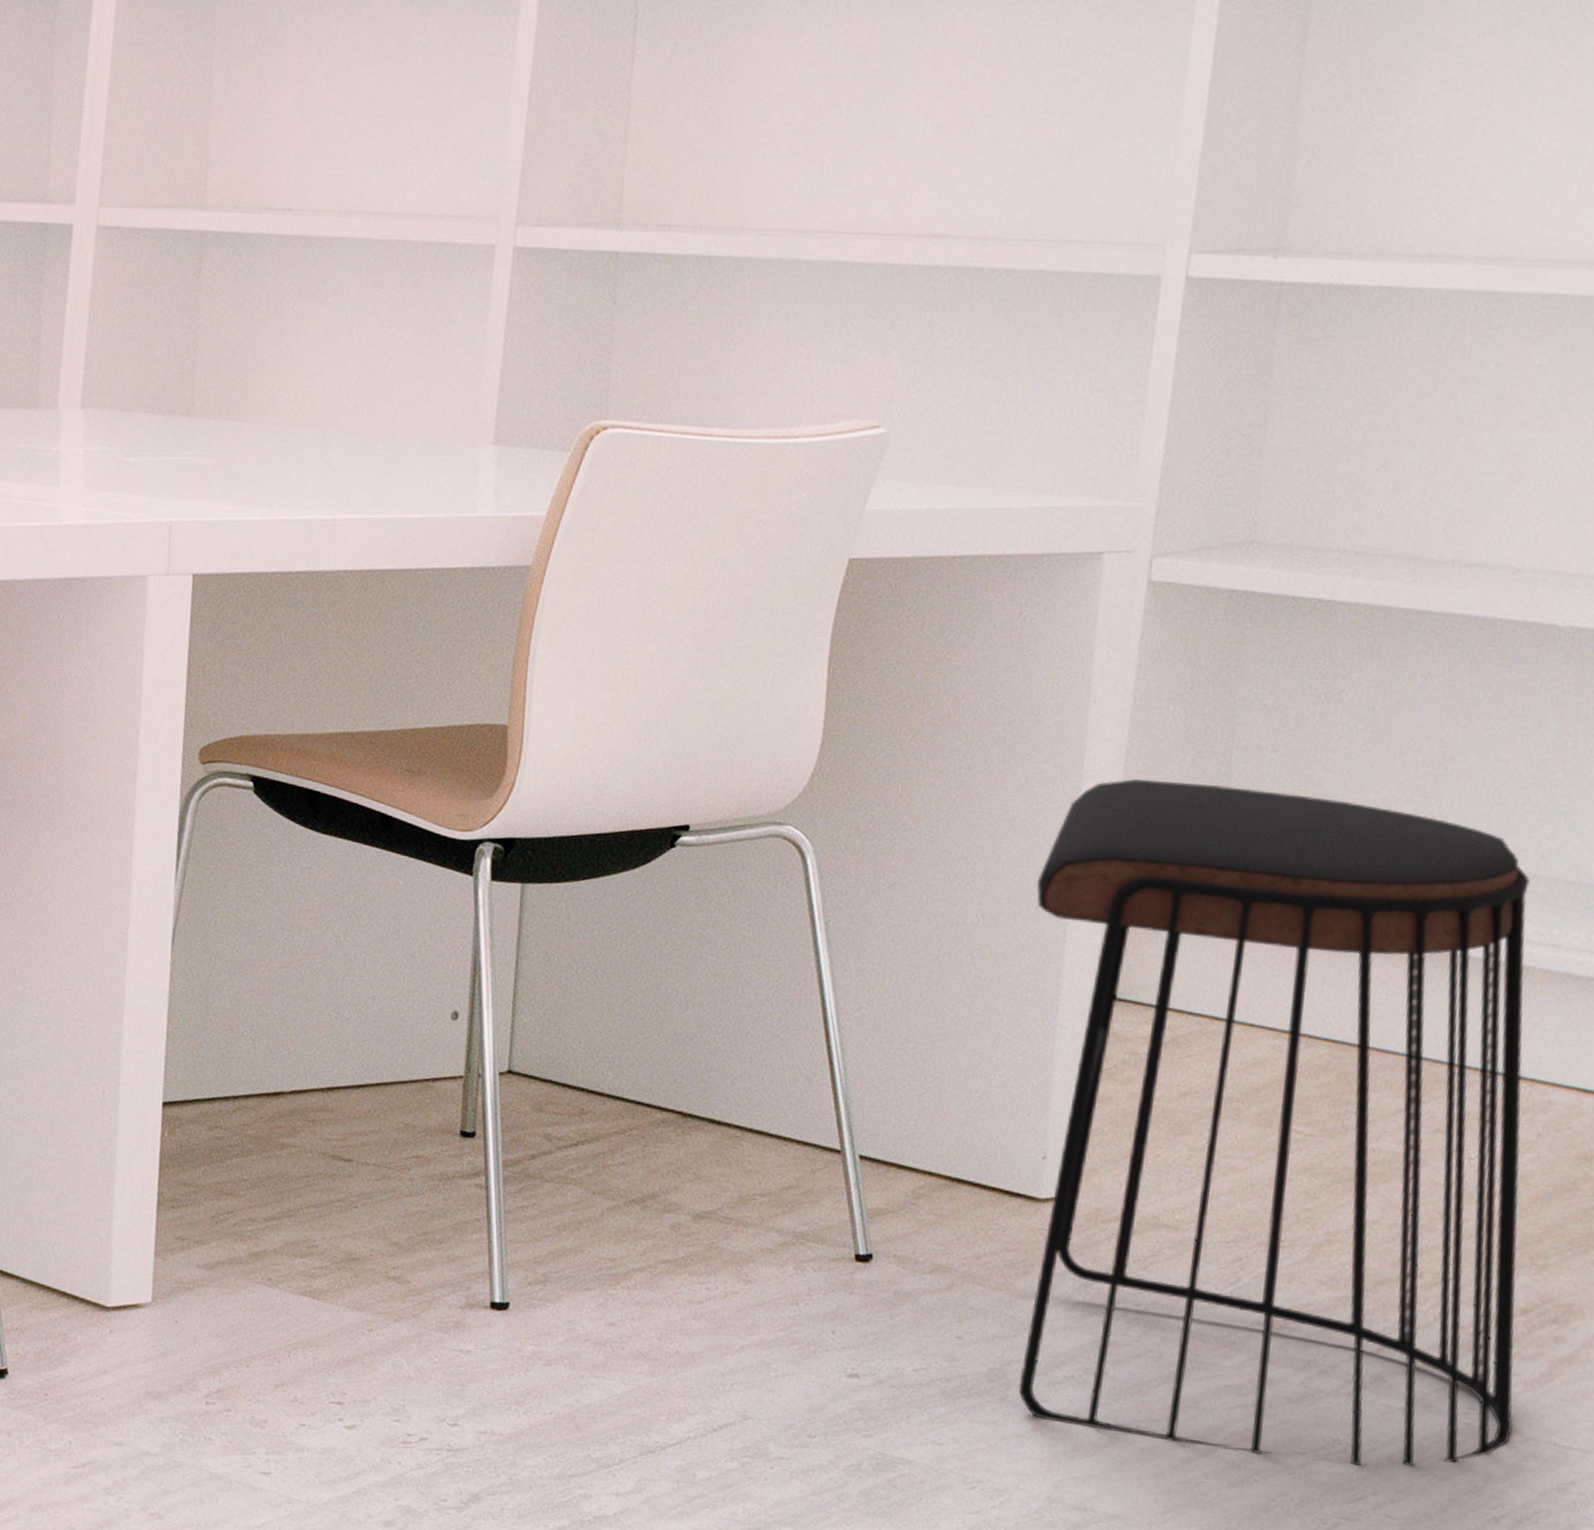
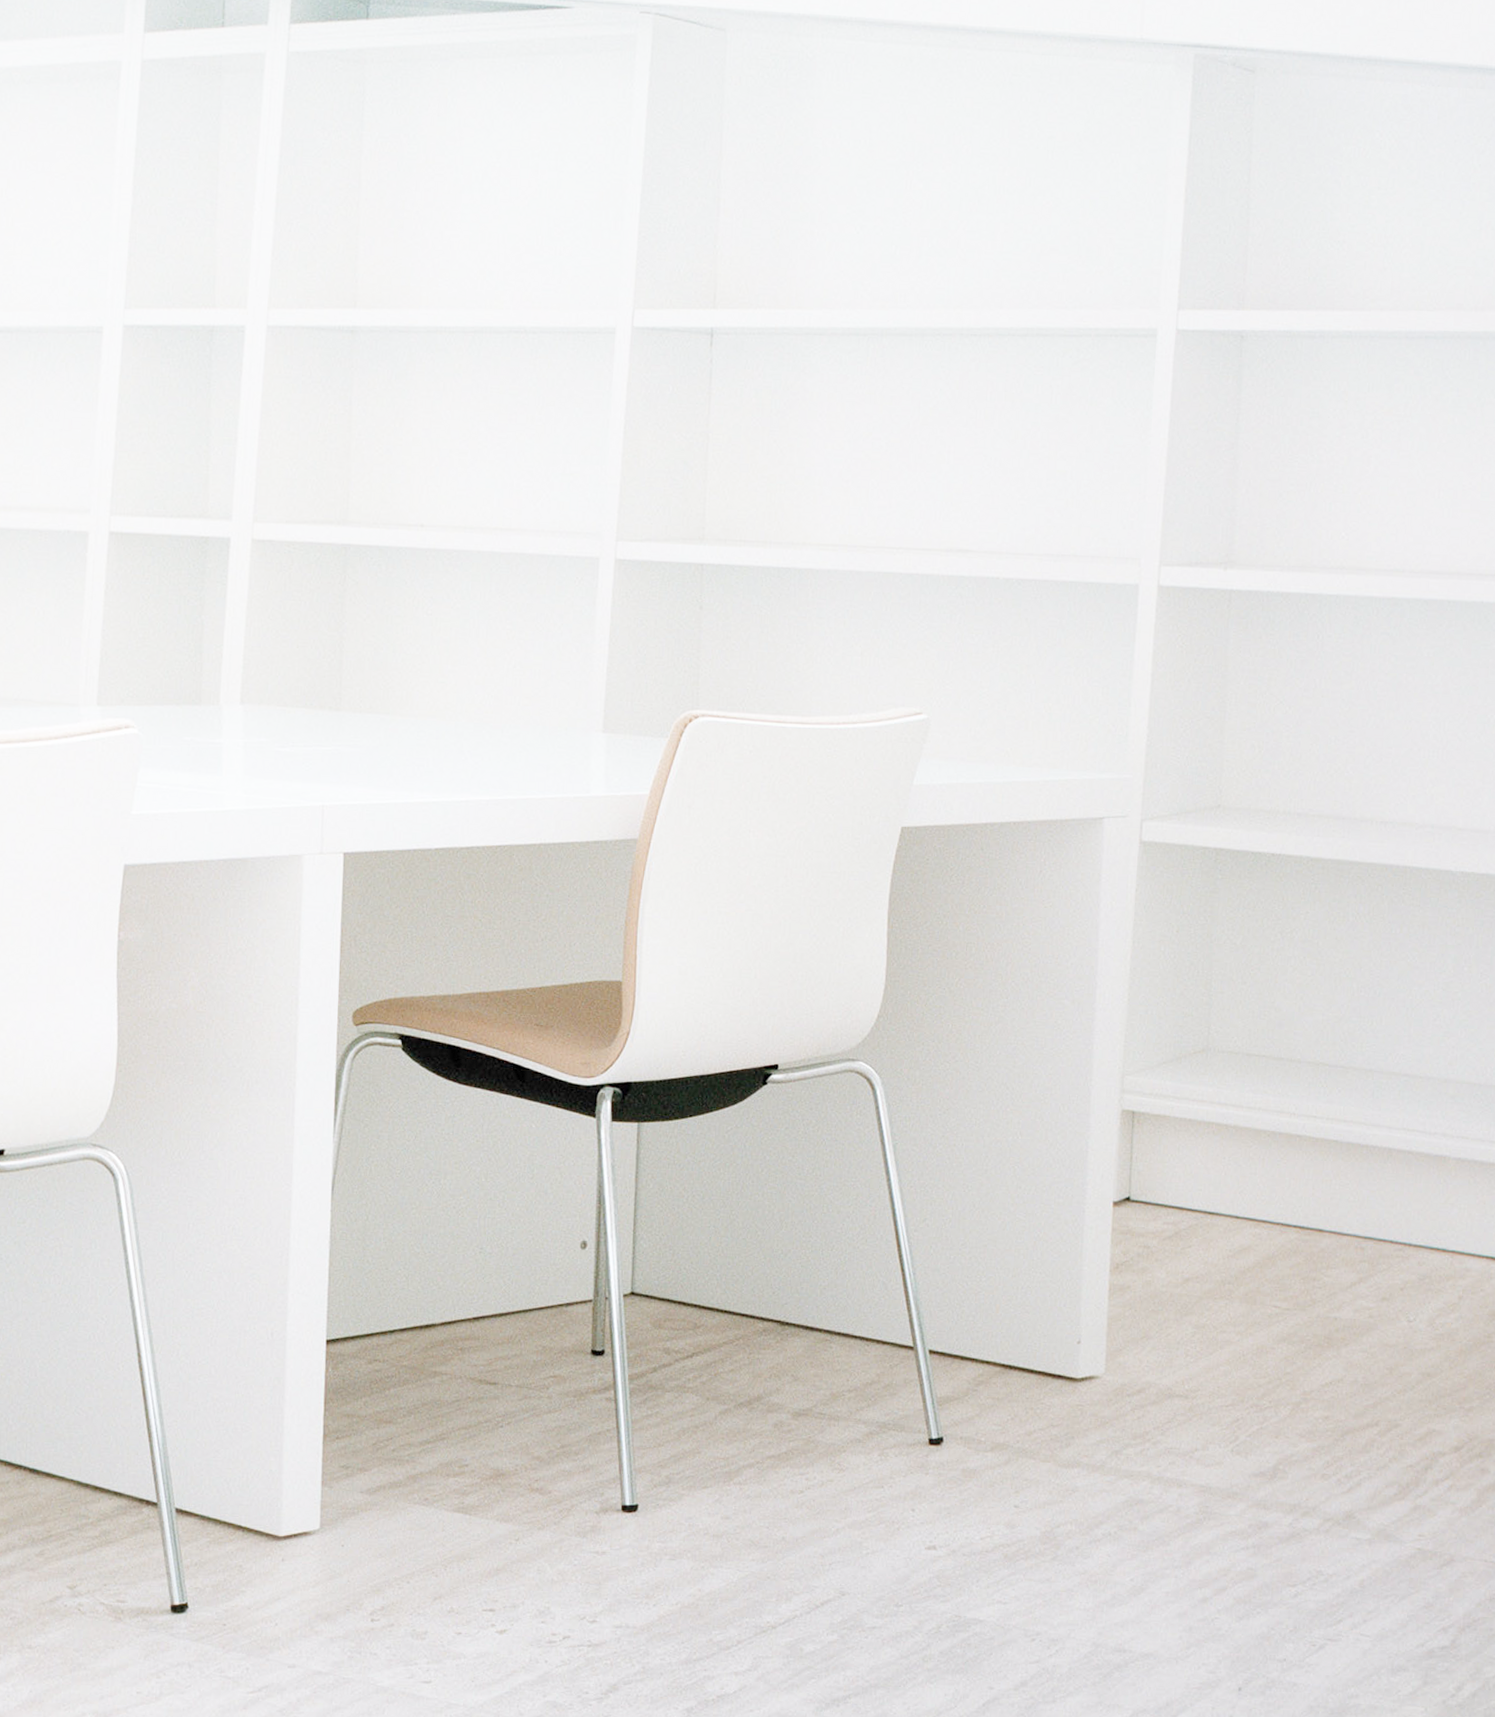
stool: present [1018,779,1531,1466] -> none [1063,1010,1454,1593]

